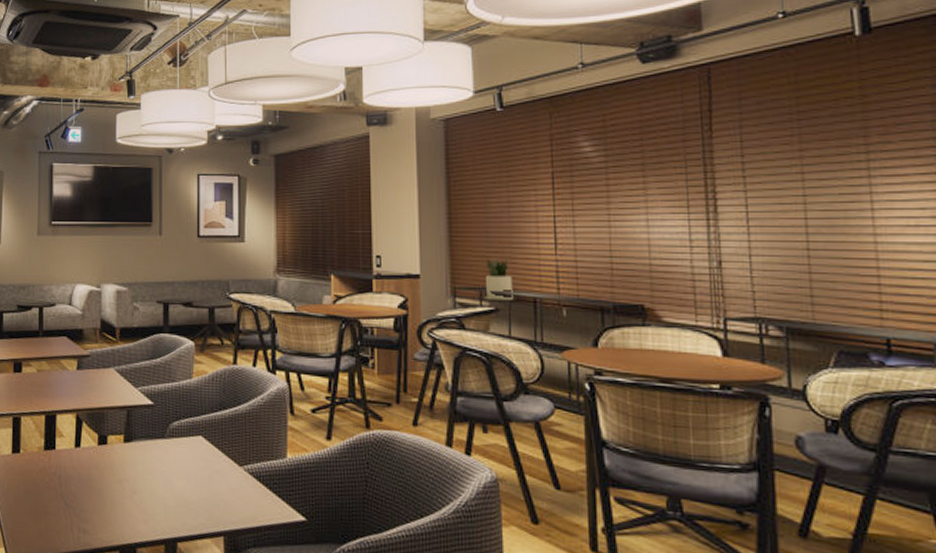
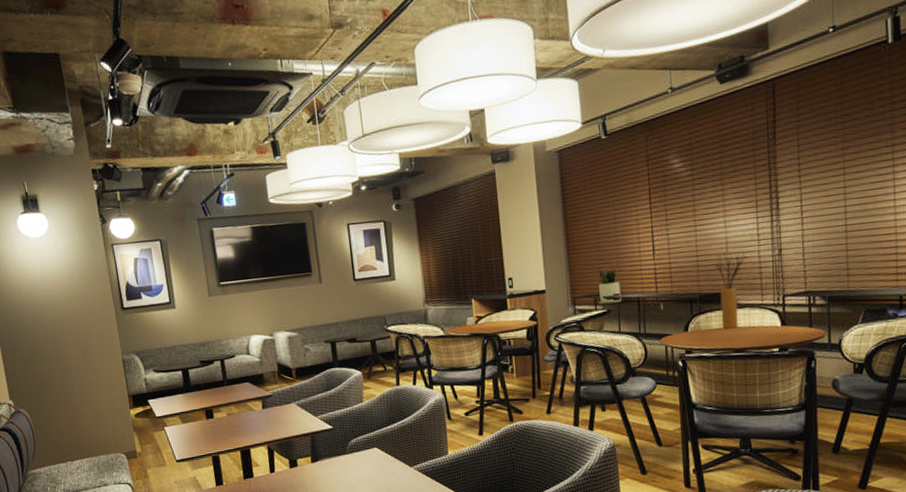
vase: none [635,257,676,353] -> present [716,252,747,330]

